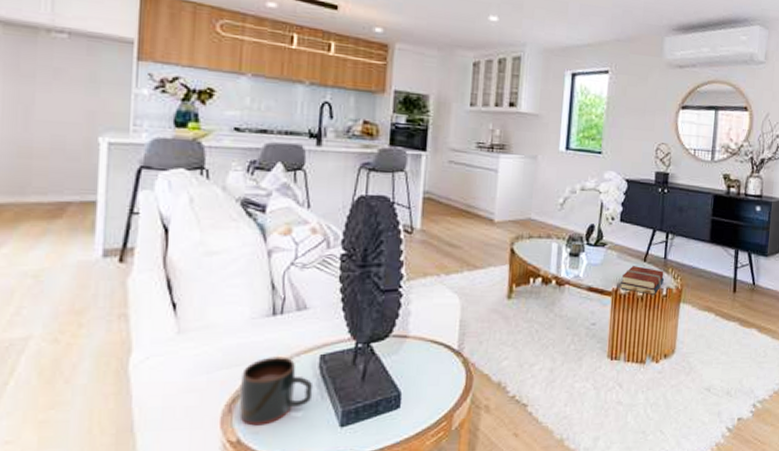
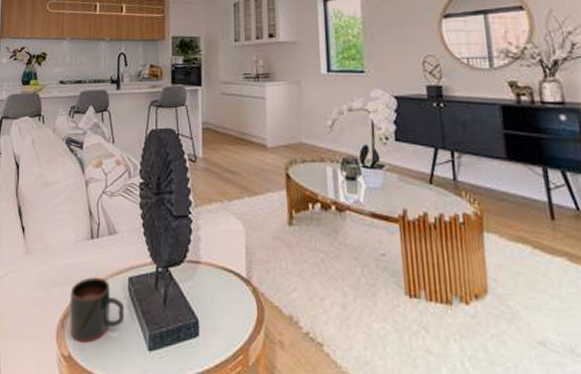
books: present [619,266,665,296] -> none [406,189,459,223]

